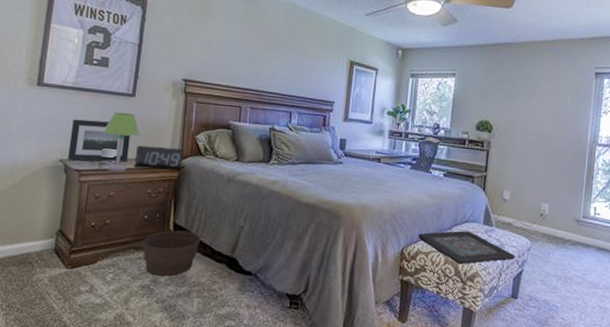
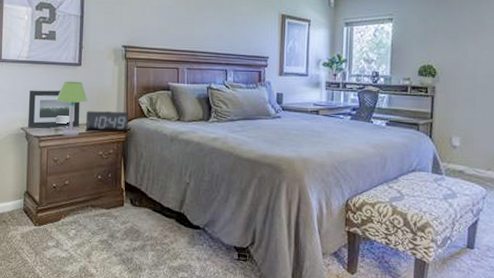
basket: present [142,230,201,277] -> none [98,188,150,232]
decorative tray: present [418,230,516,264] -> none [363,180,470,214]

